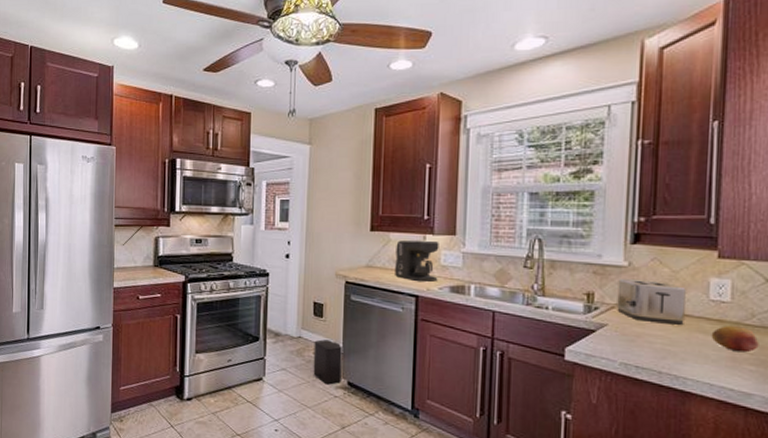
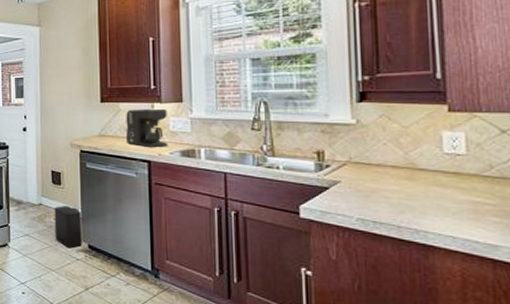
toaster: present [617,279,686,325] -> none [347,137,420,179]
fruit: present [711,325,759,353] -> none [449,177,501,204]

